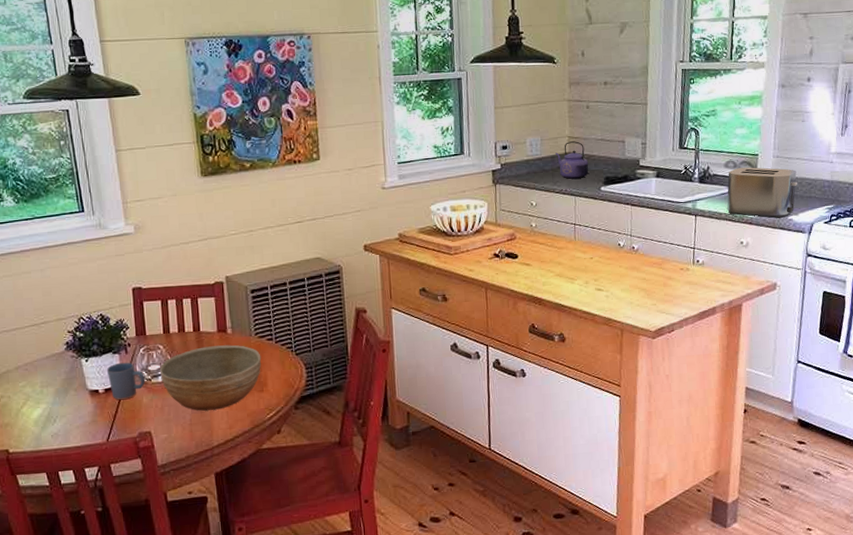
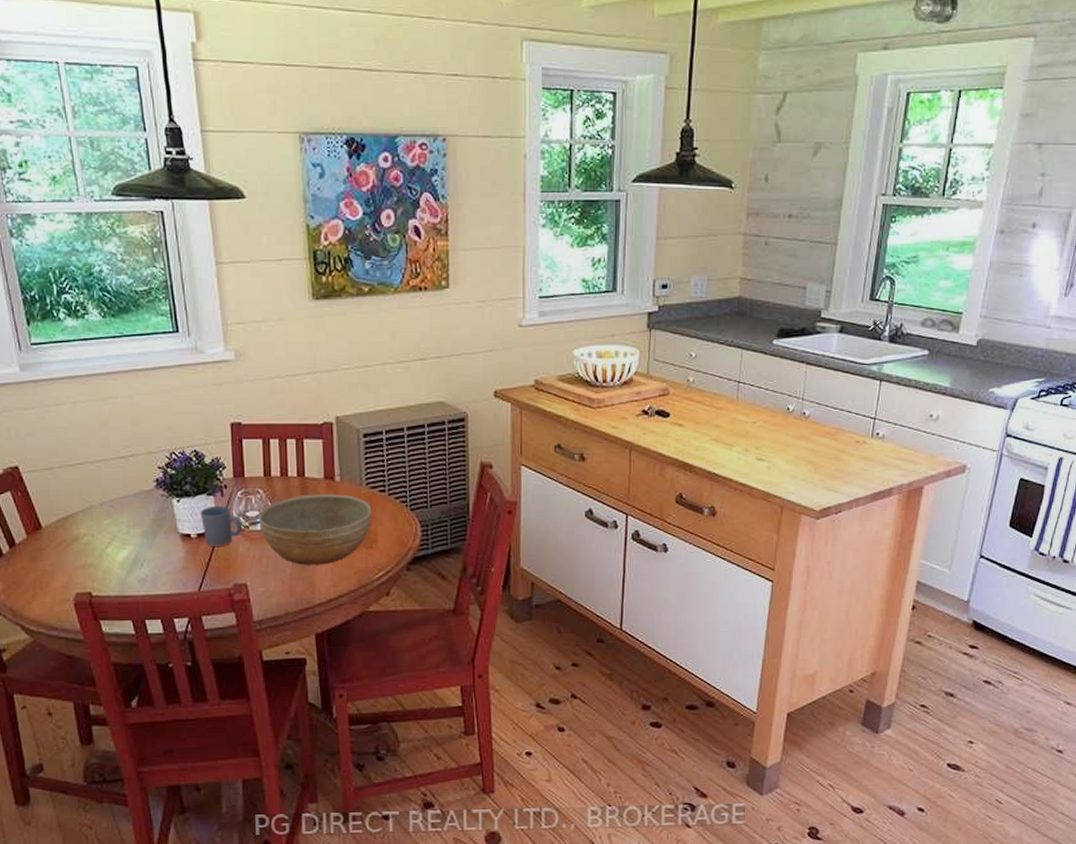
kettle: present [555,141,589,179] -> none [724,284,761,328]
toaster: present [726,167,798,218] -> none [917,327,1006,390]

